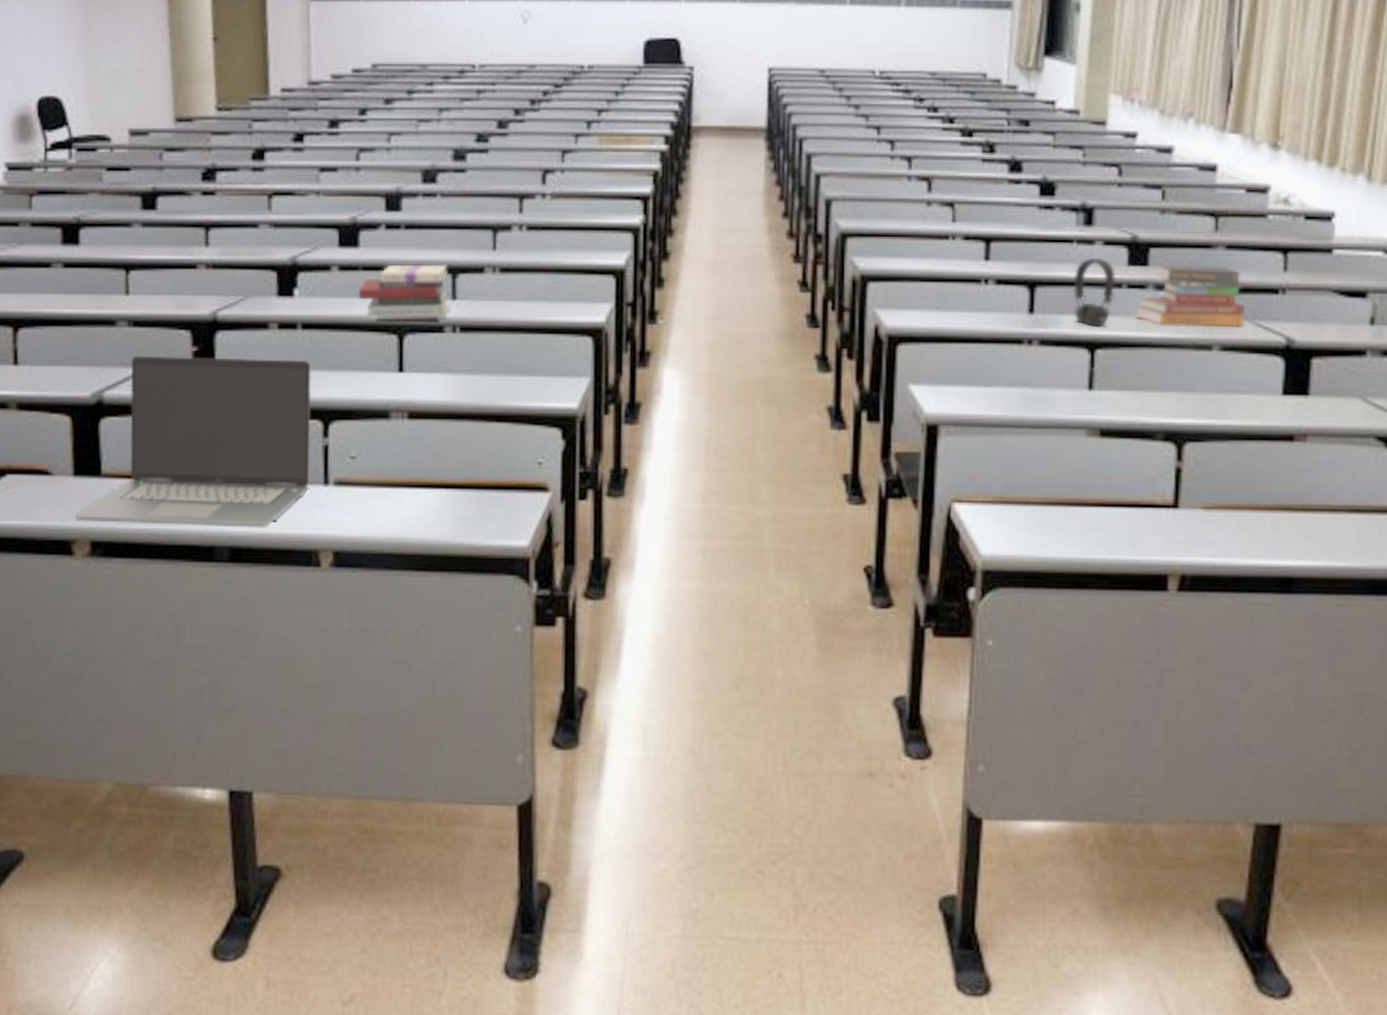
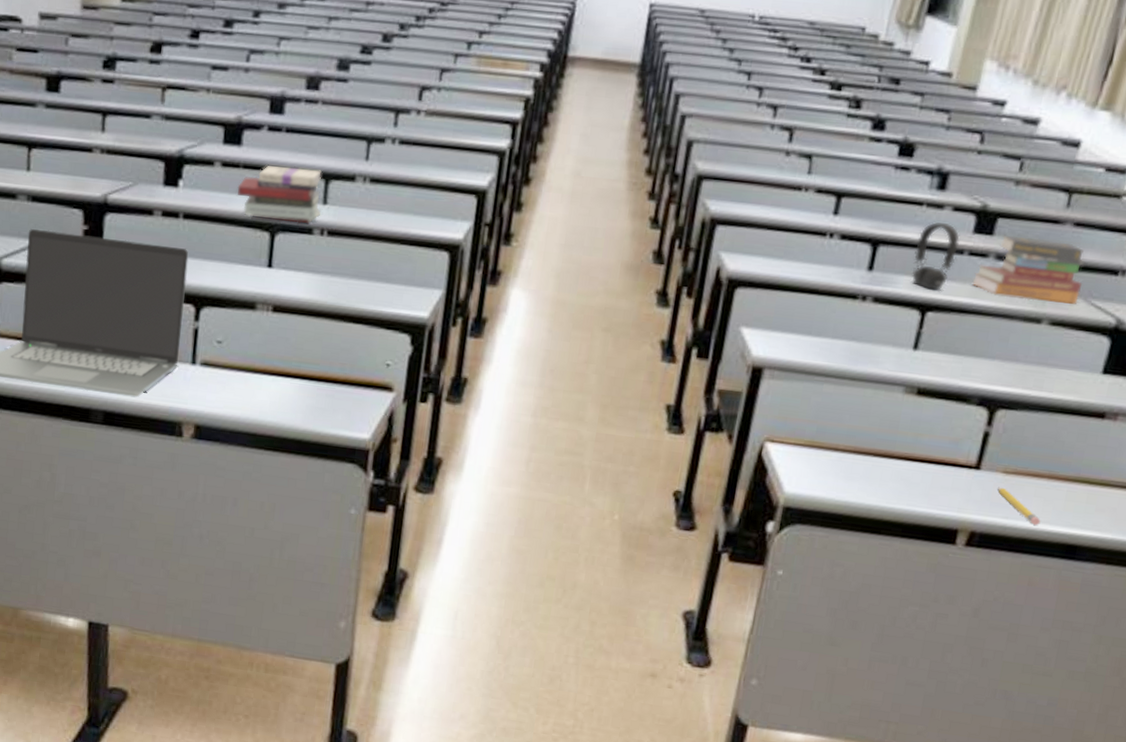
pencil: none [1200,524,1250,560] -> present [998,487,1041,525]

